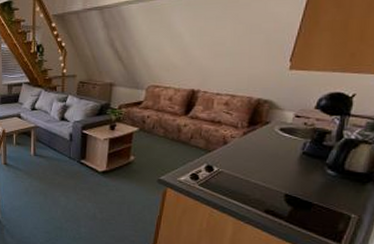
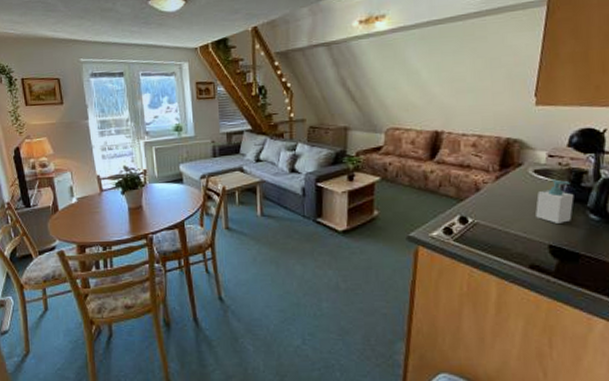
soap bottle: none [276,137,315,176] -> present [535,179,574,223]

